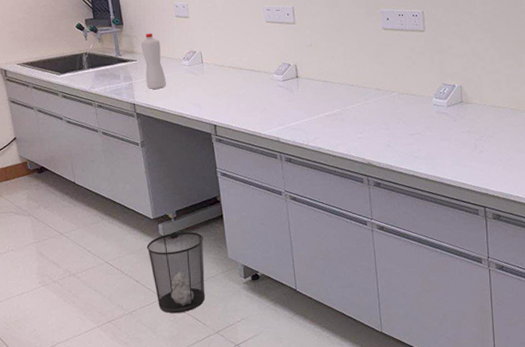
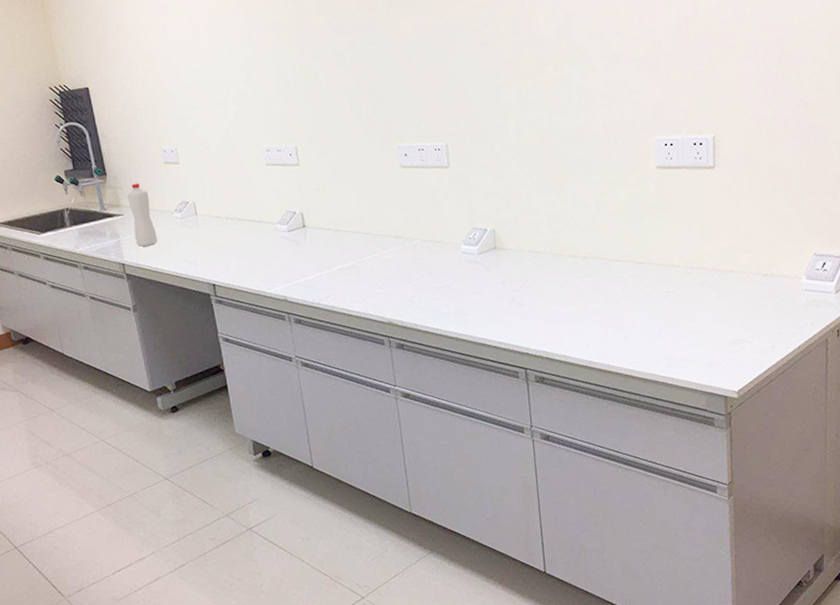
waste bin: present [146,231,205,314] -> none [145,404,212,495]

